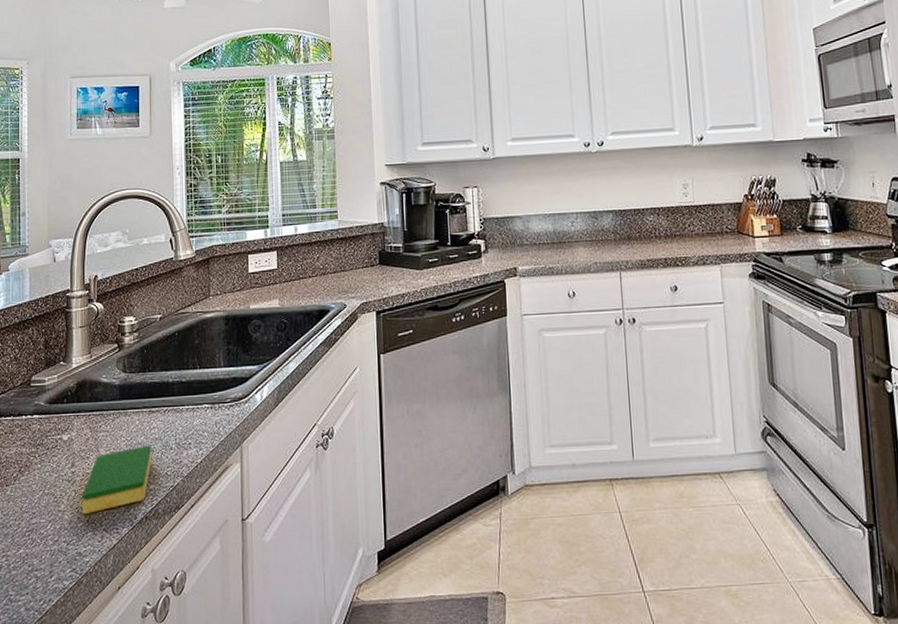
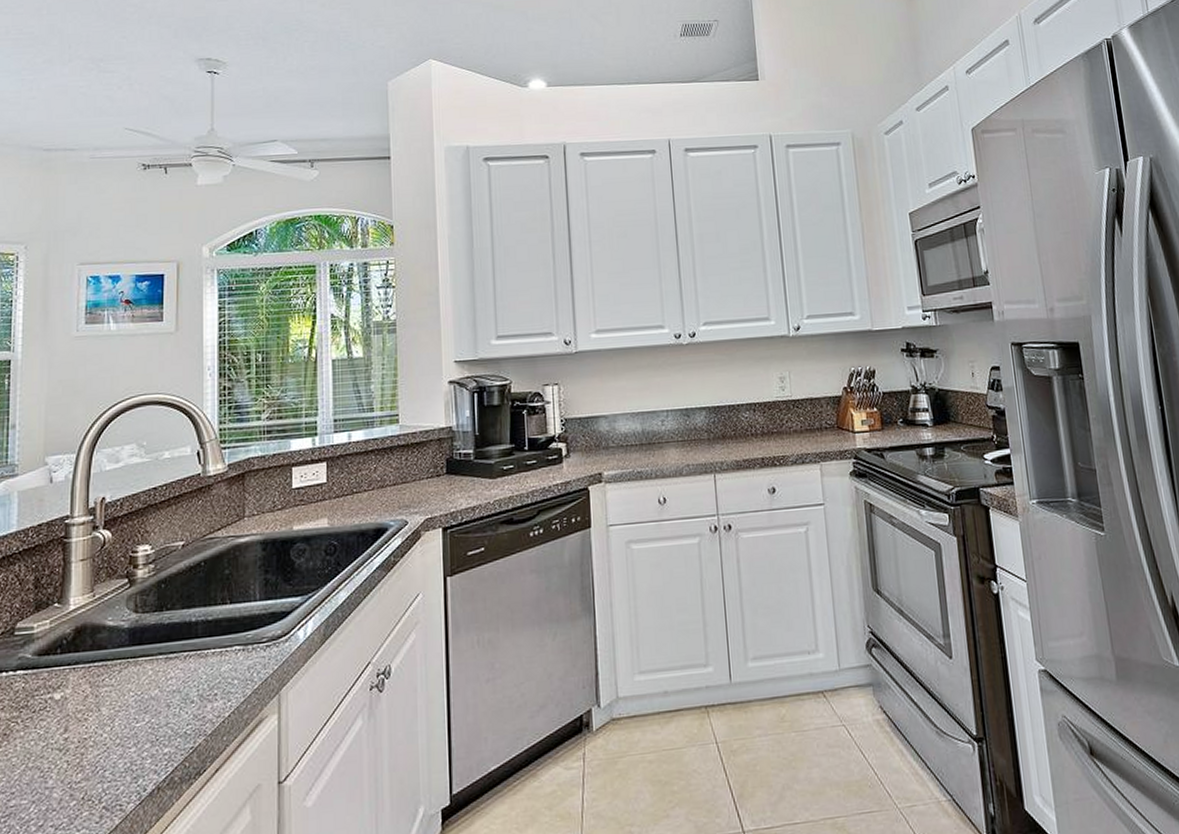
dish sponge: present [82,445,152,514] -> none [76,699,168,789]

